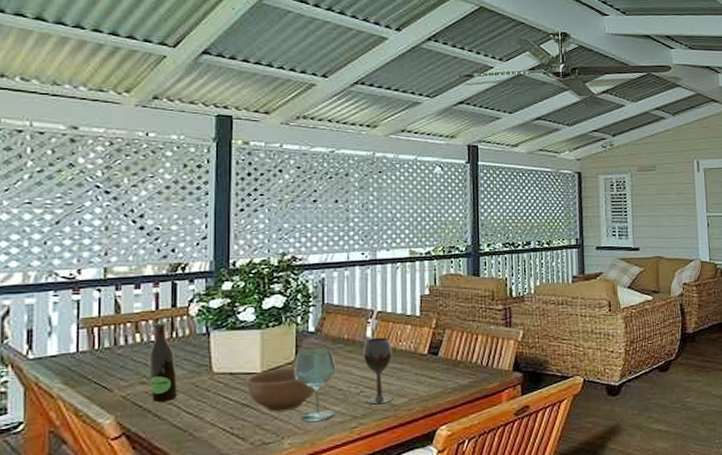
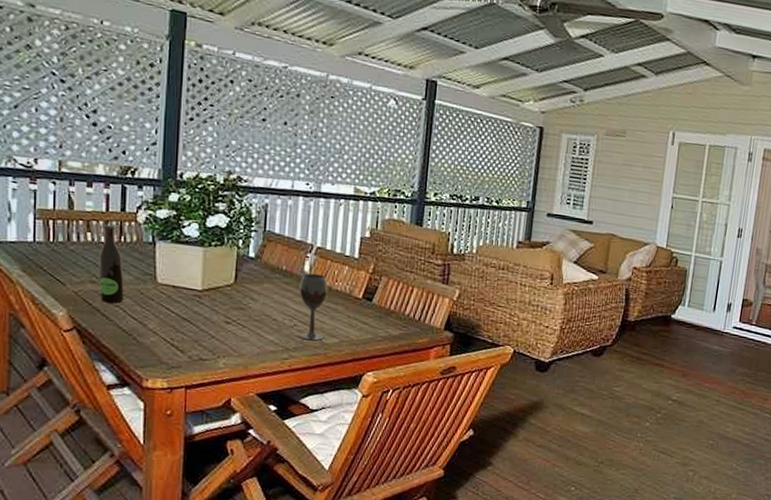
bowl: present [246,368,315,412] -> none [187,289,251,331]
wine glass: present [293,347,337,423] -> none [231,274,274,347]

